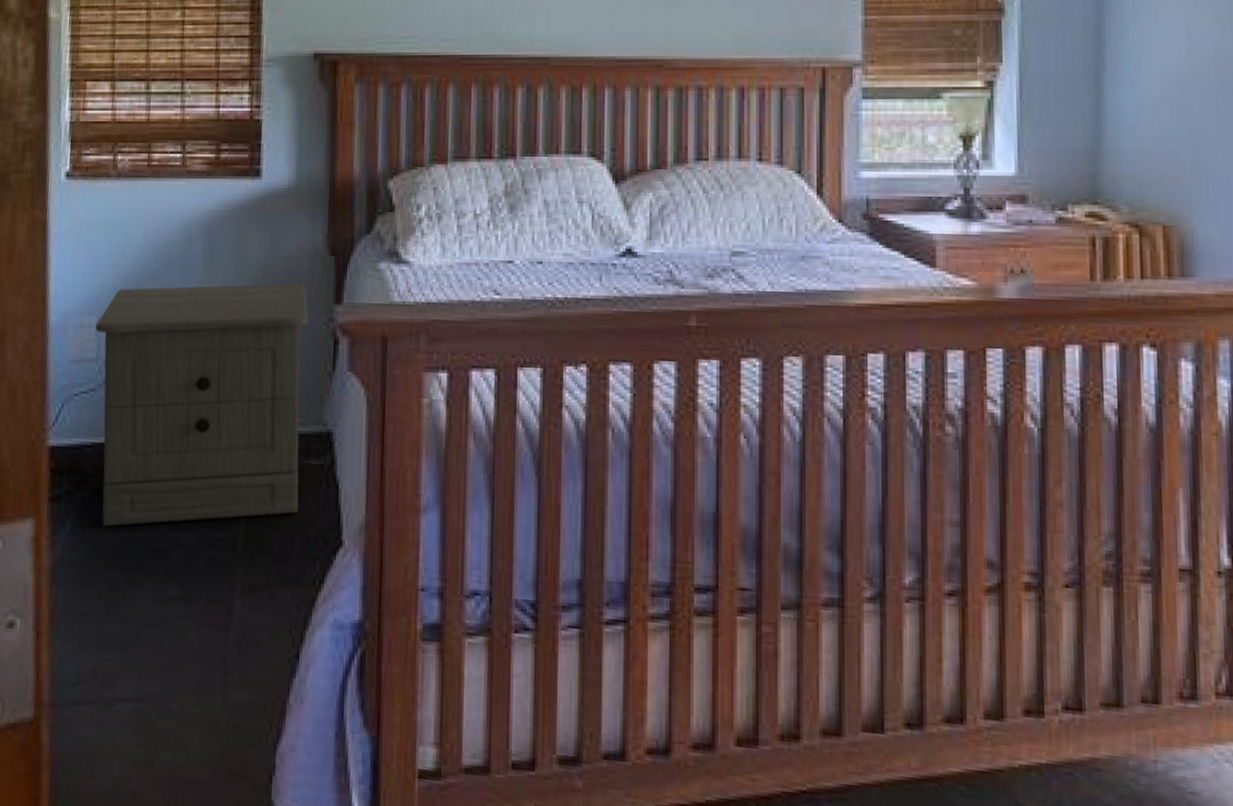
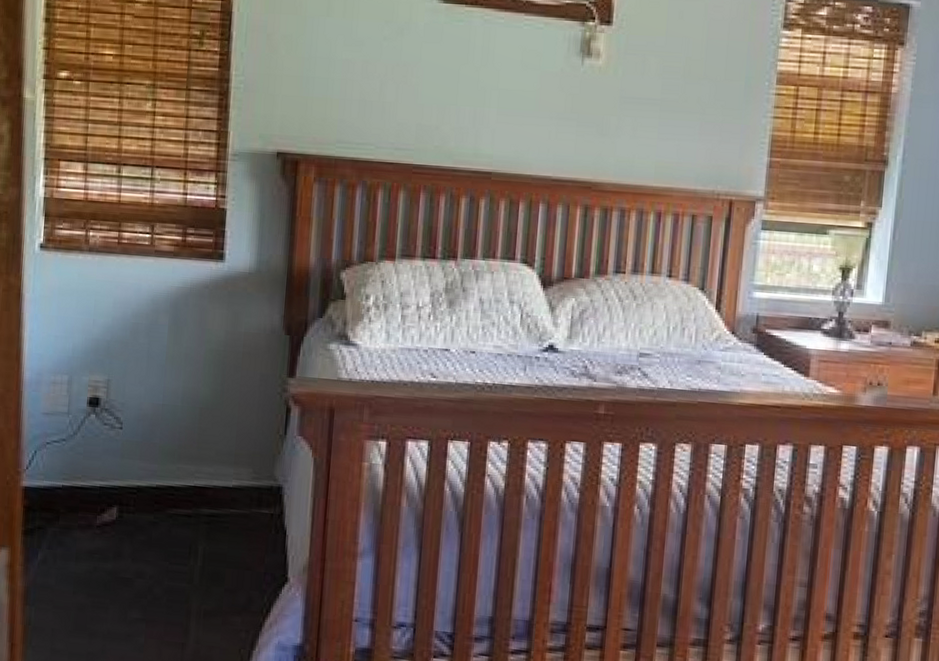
nightstand: present [96,283,309,527] -> none [67,352,265,558]

